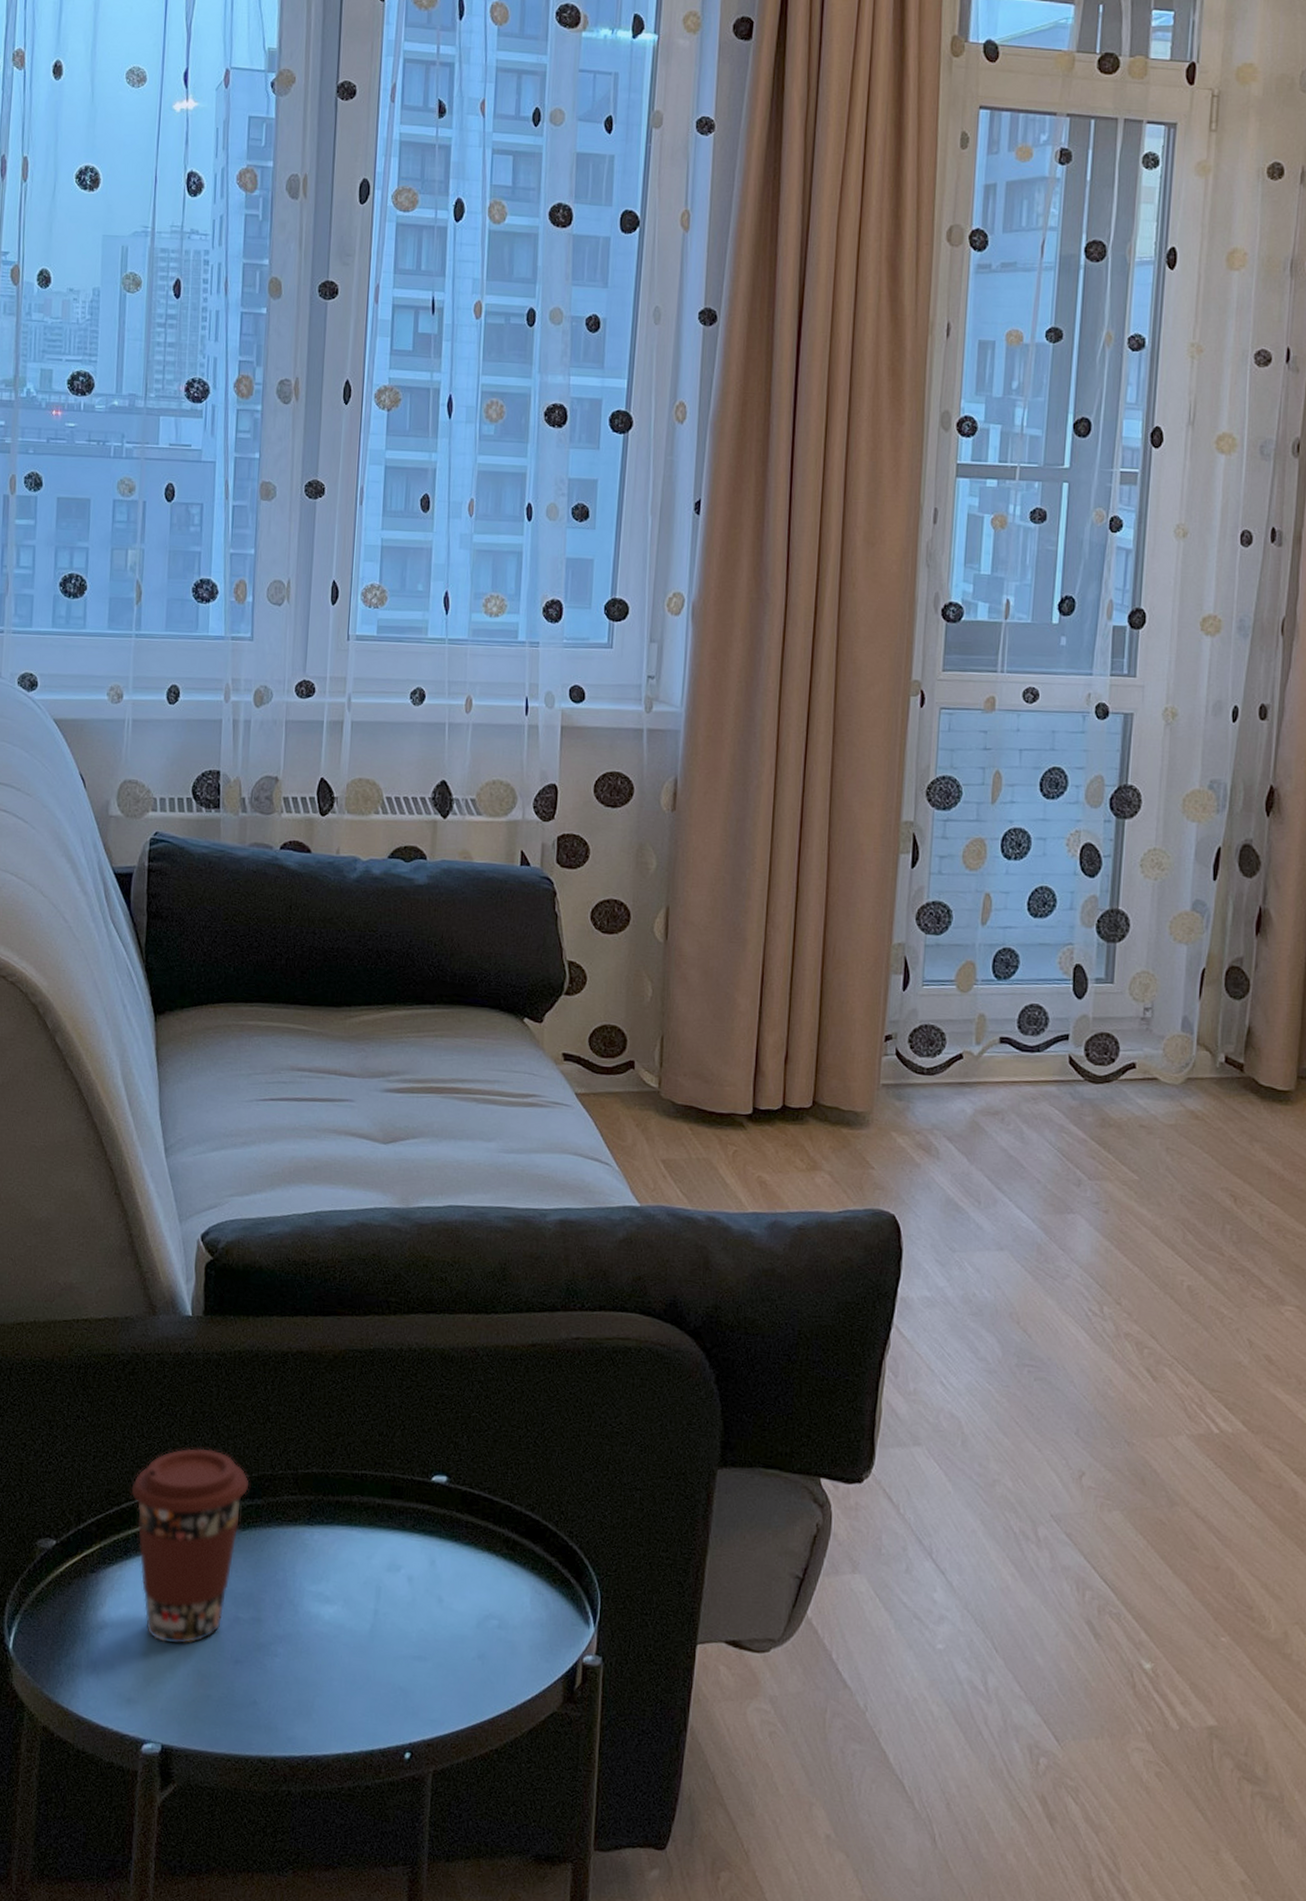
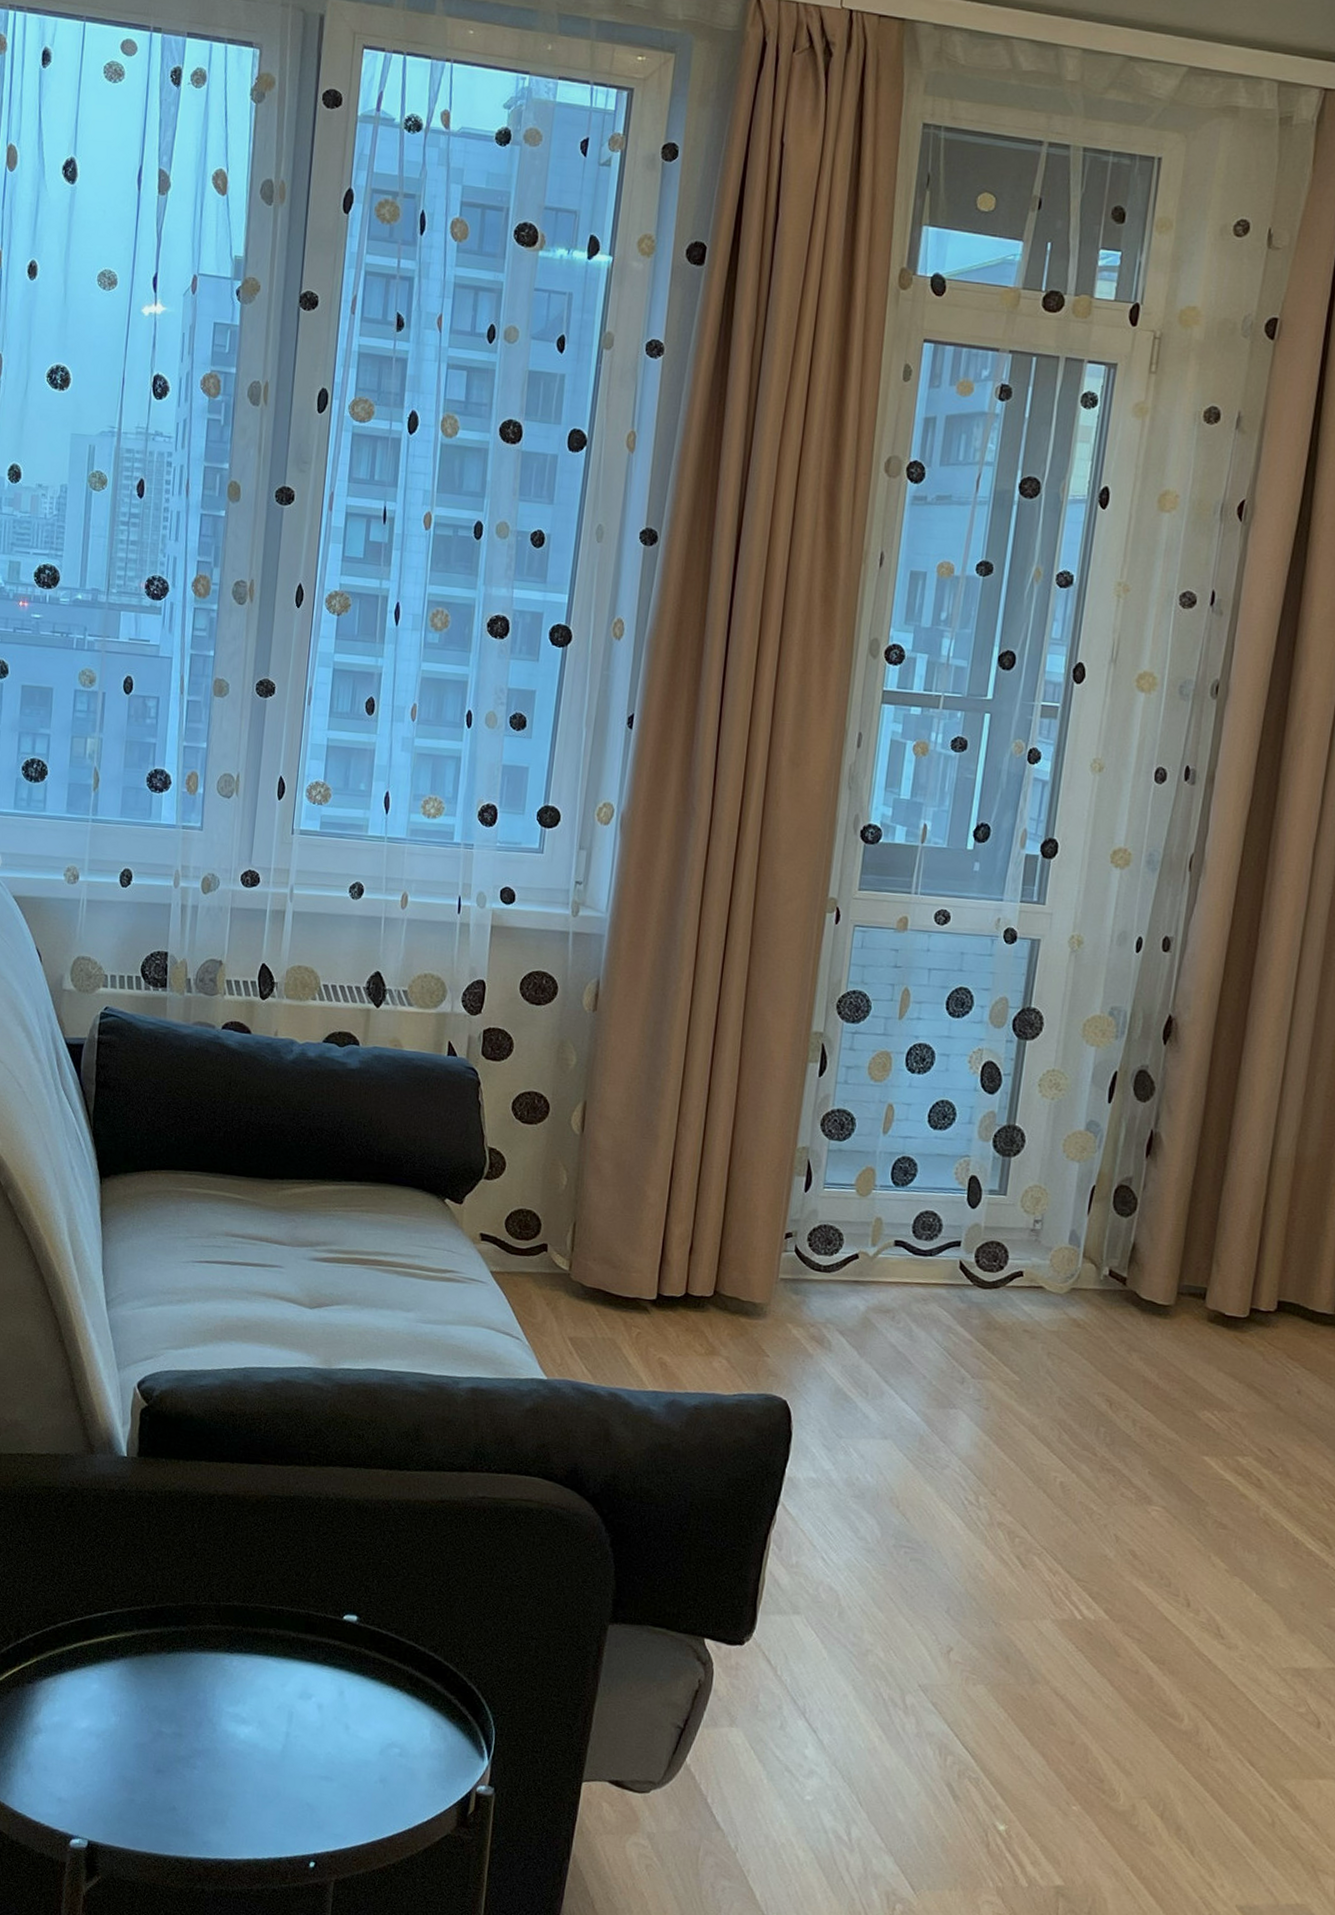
coffee cup: present [131,1448,249,1644] -> none [66,1576,175,1753]

